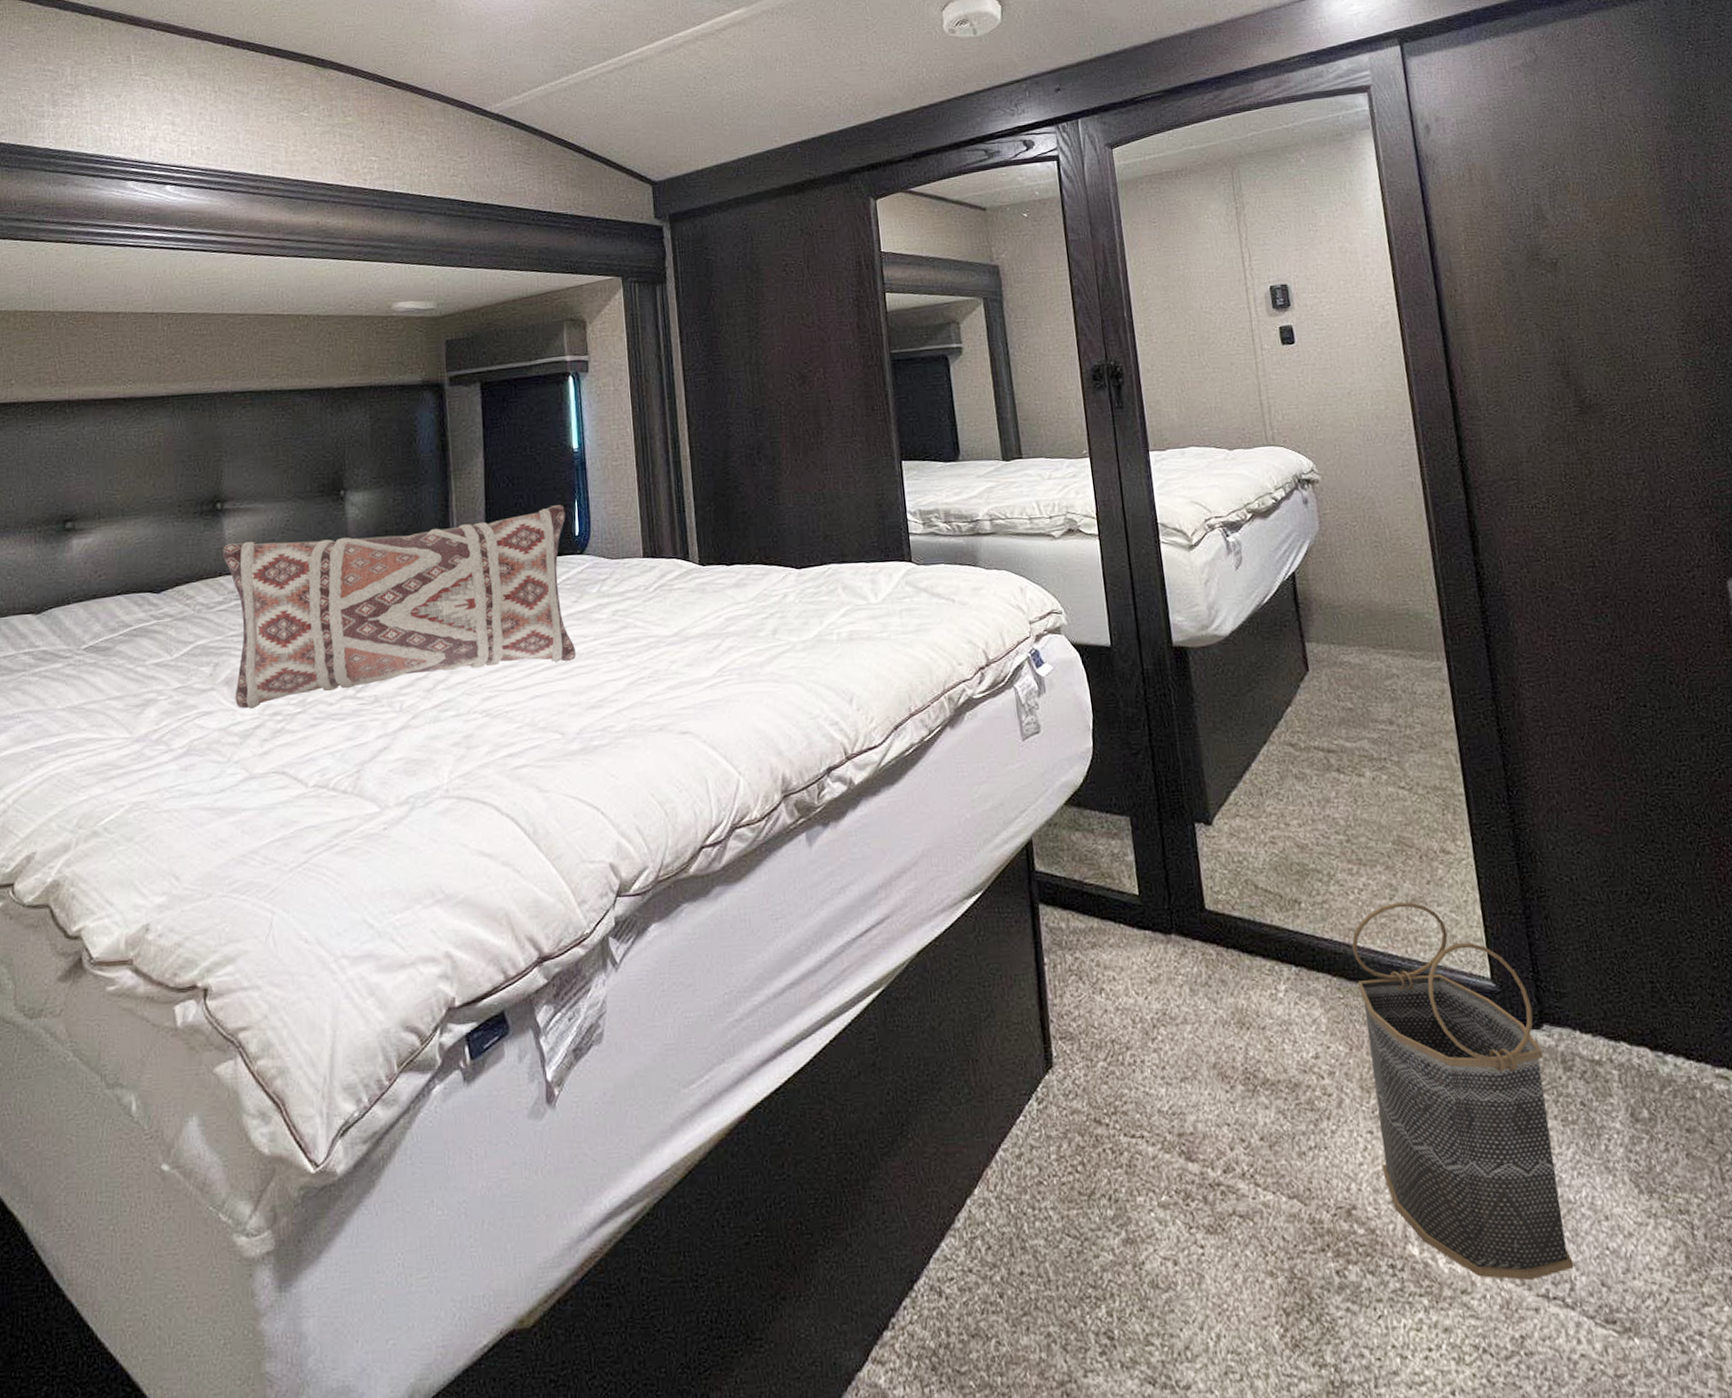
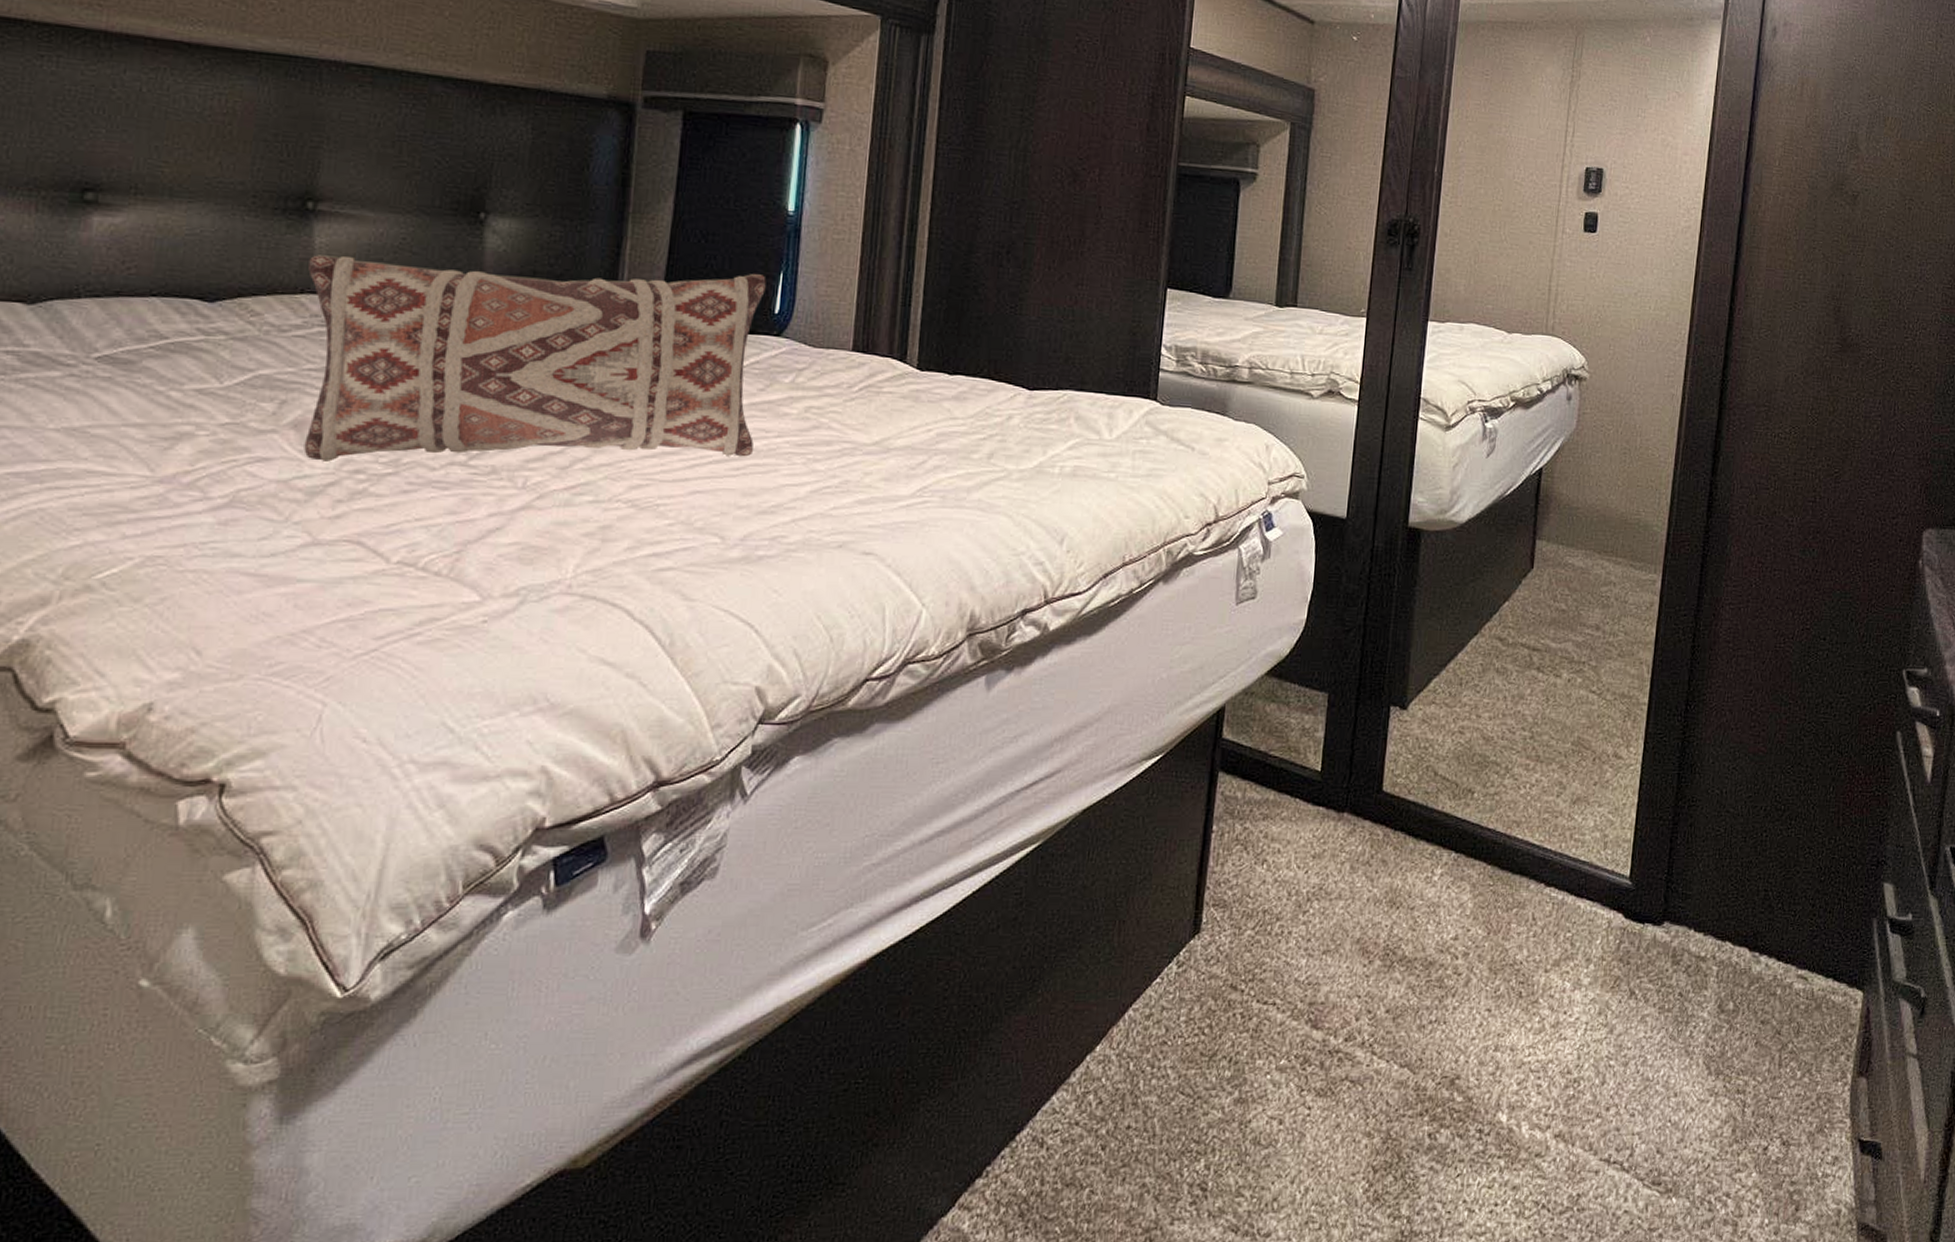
basket: present [1351,902,1574,1280] -> none [1491,800,1659,1146]

